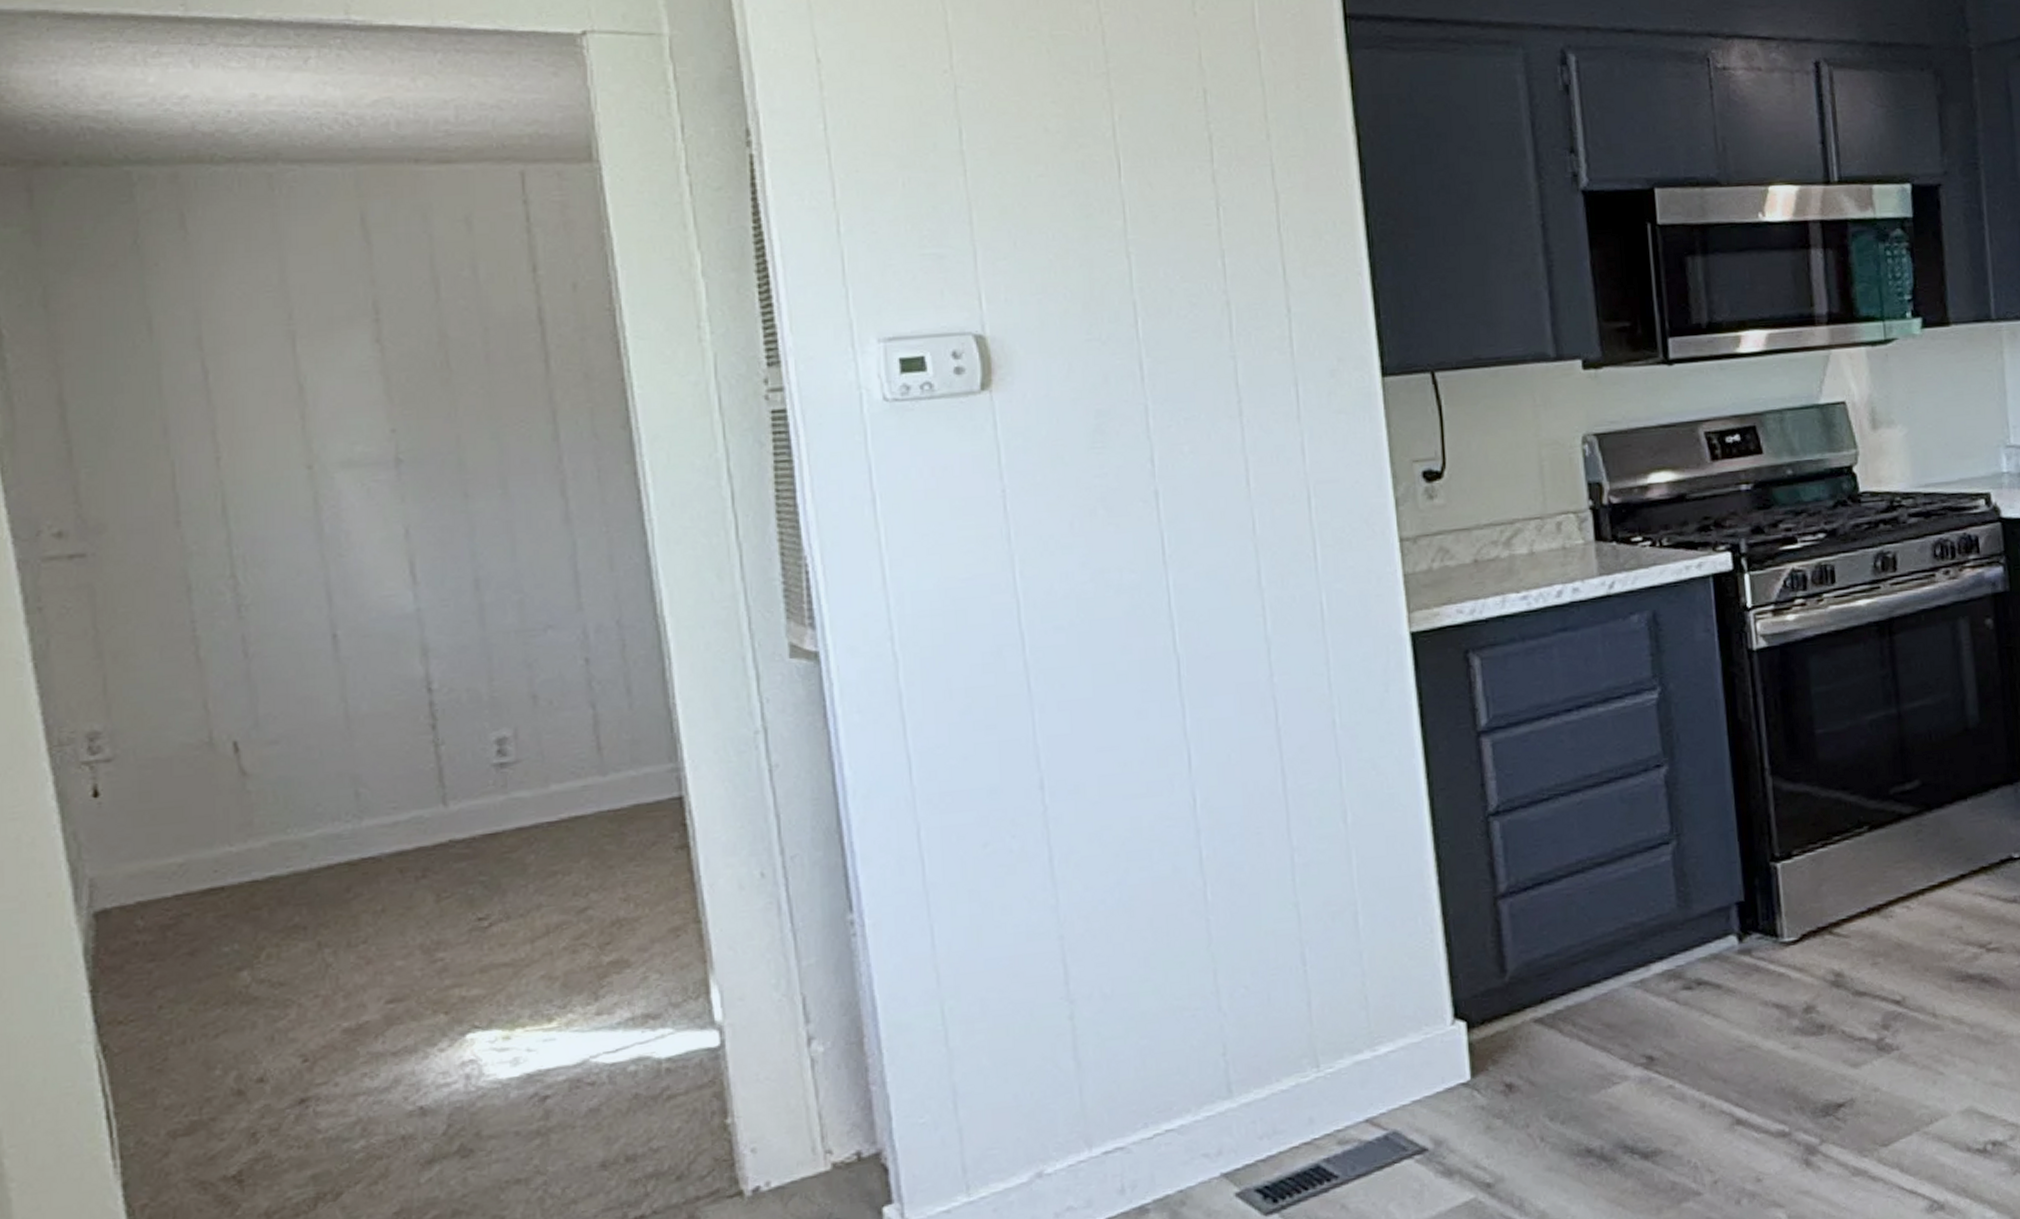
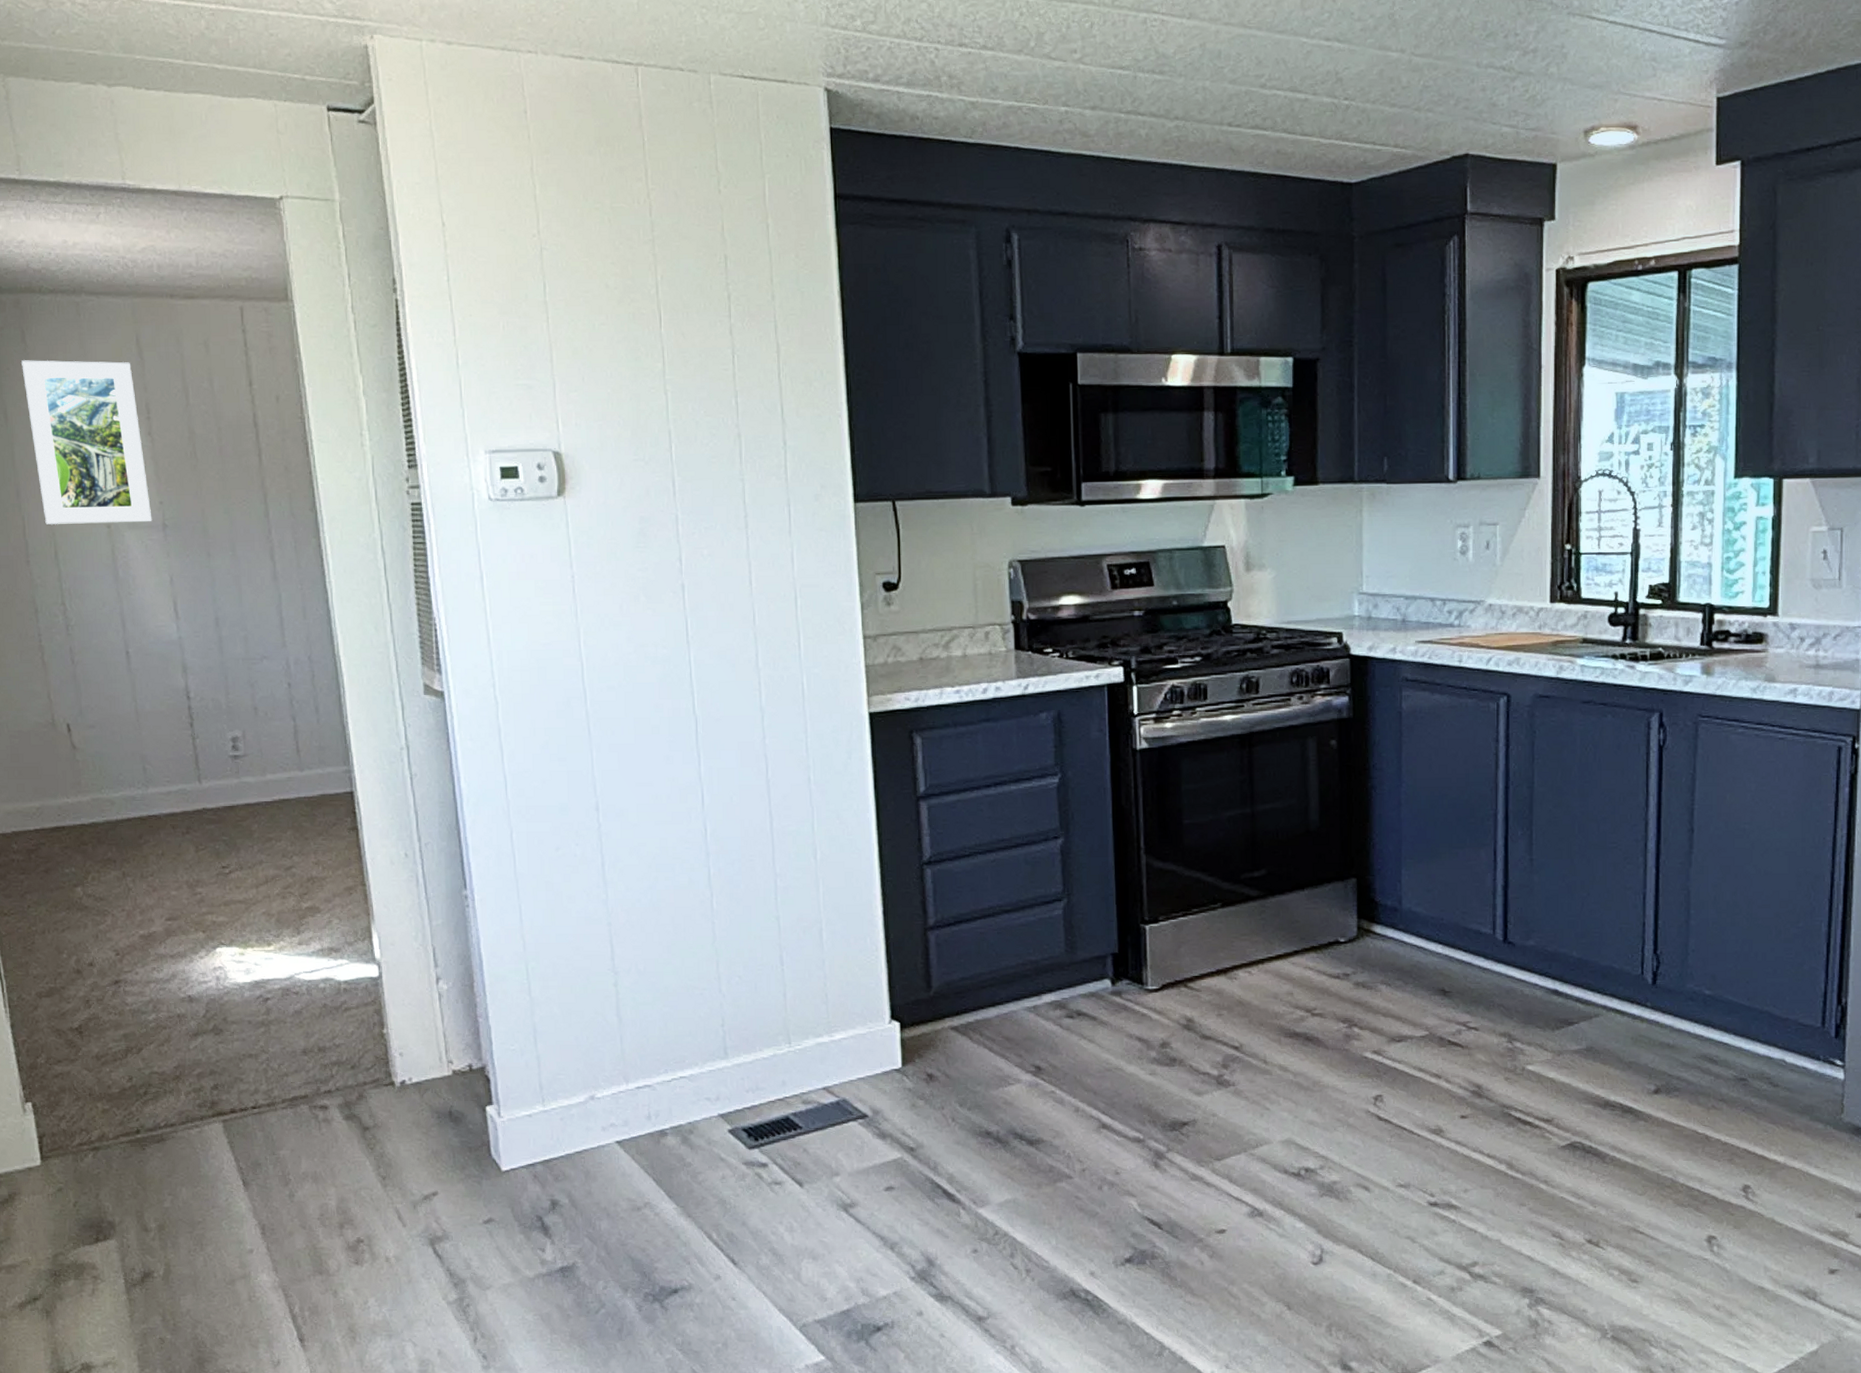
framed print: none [178,248,379,470] -> present [21,360,152,524]

